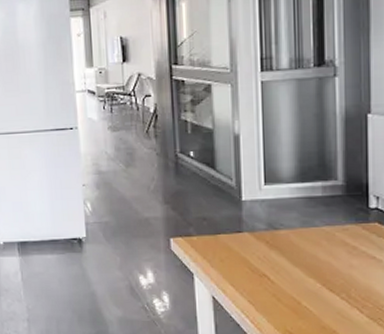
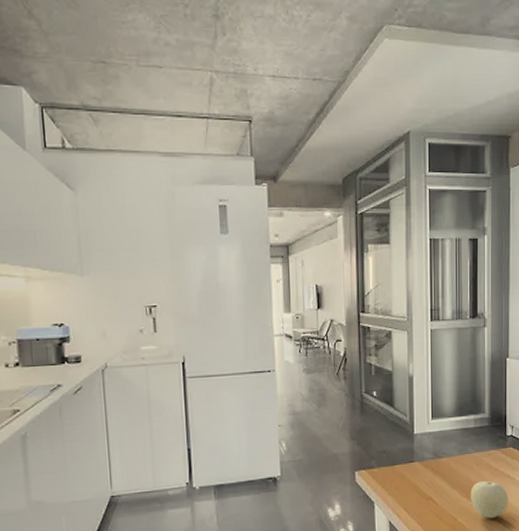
fruit: none [318,261,373,307] -> present [470,481,508,519]

